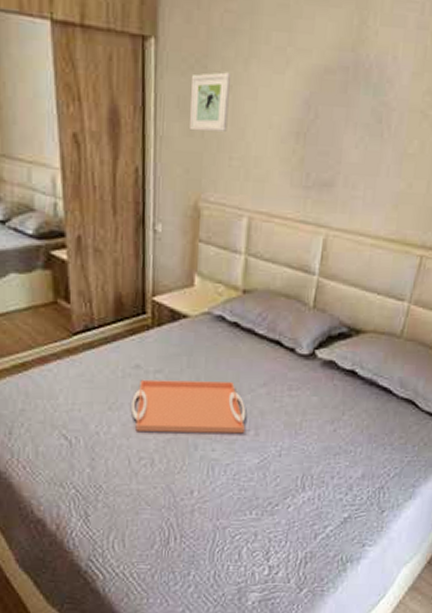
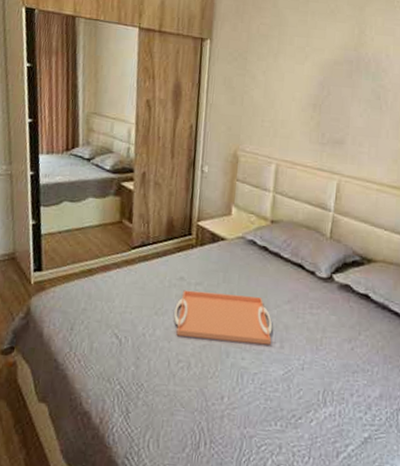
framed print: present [190,72,232,132] -> none [233,62,265,102]

